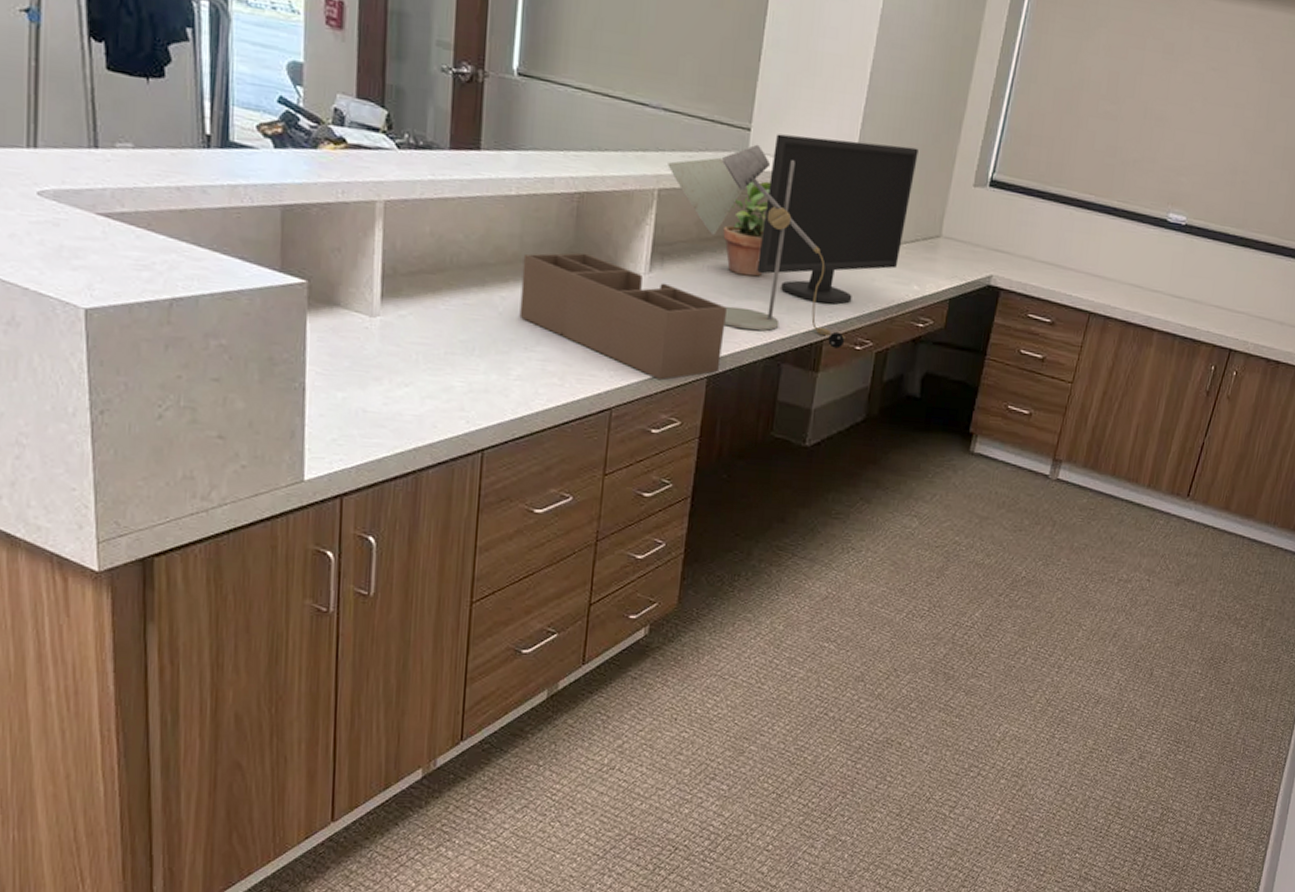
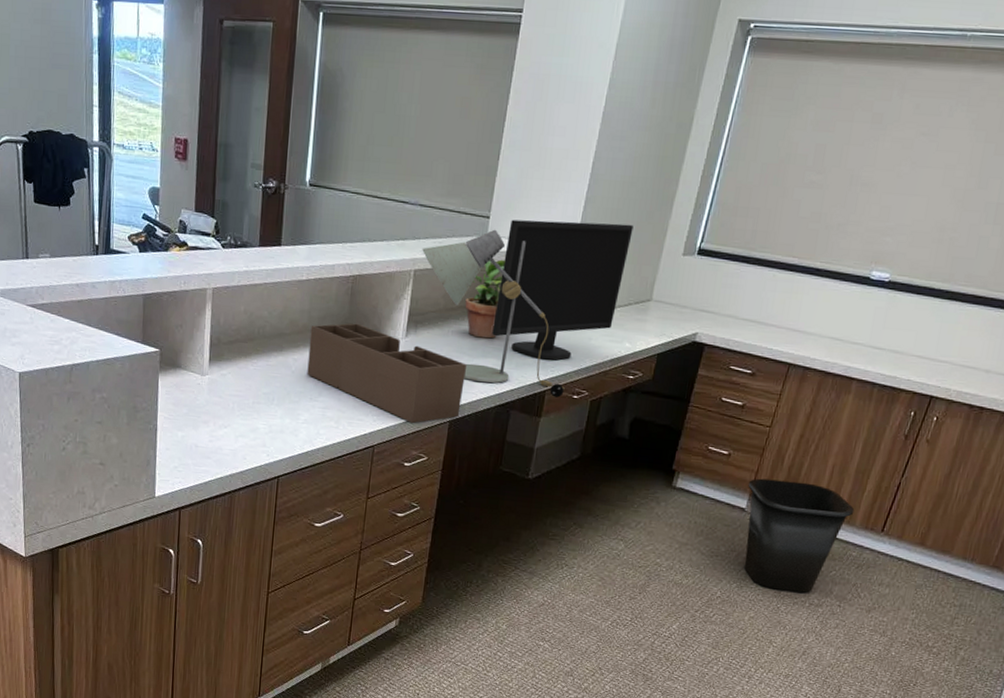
waste bin: none [1050,440,1160,567] -> present [744,478,855,593]

